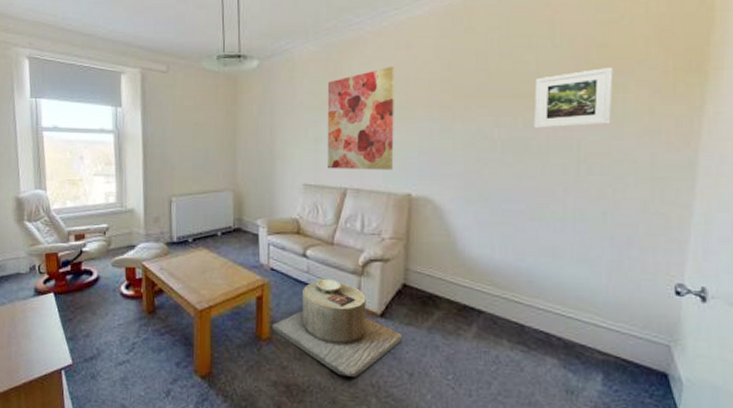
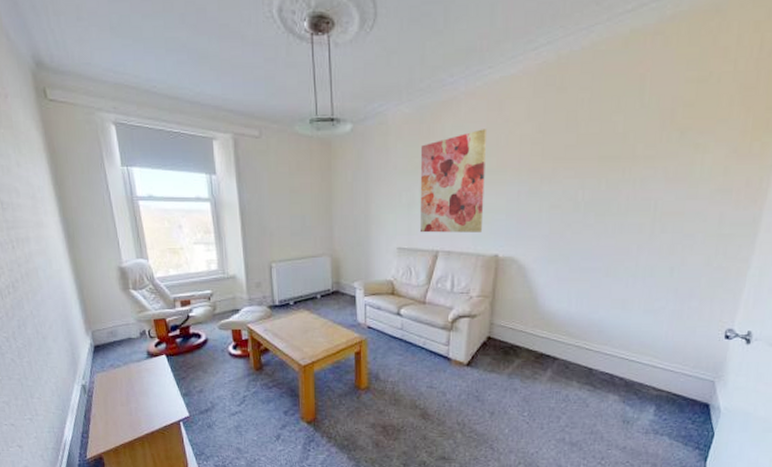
side table: present [272,278,403,377] -> none [370,334,486,417]
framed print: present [533,66,613,129] -> none [616,127,695,190]

